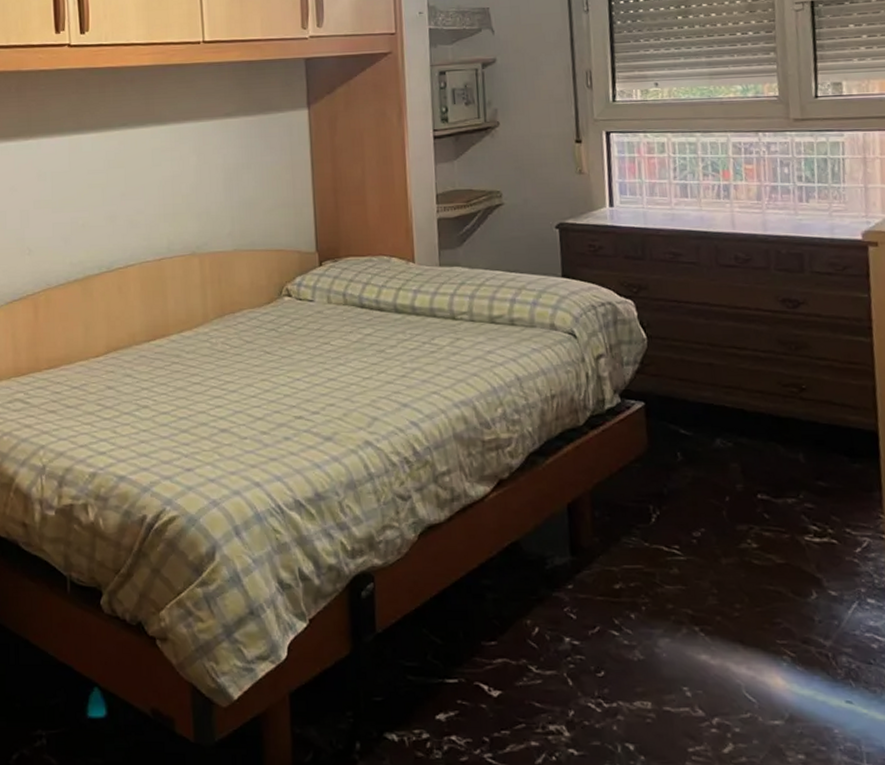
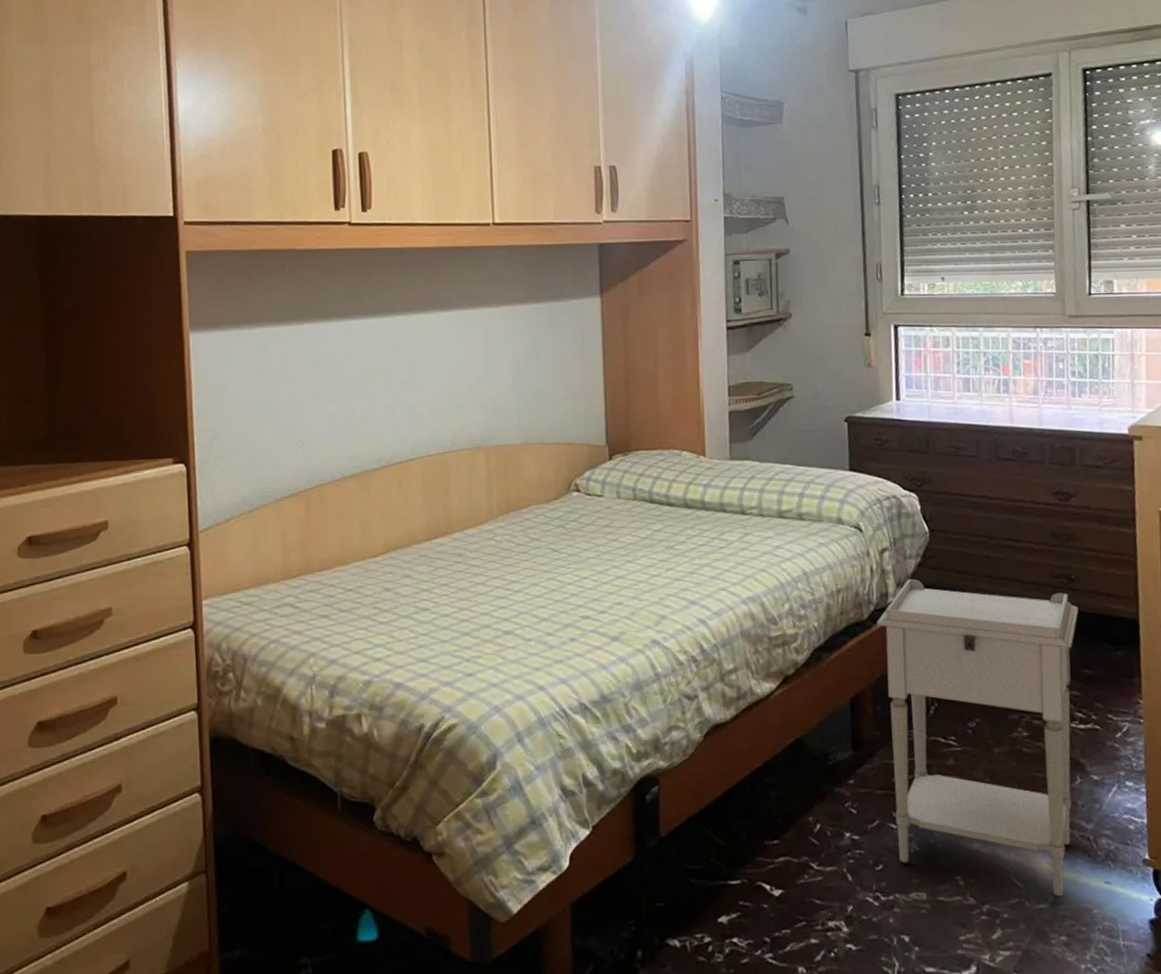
nightstand: none [592,385,811,714] -> present [876,578,1079,897]

